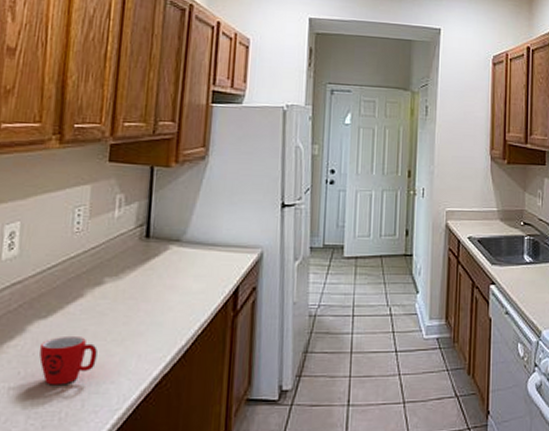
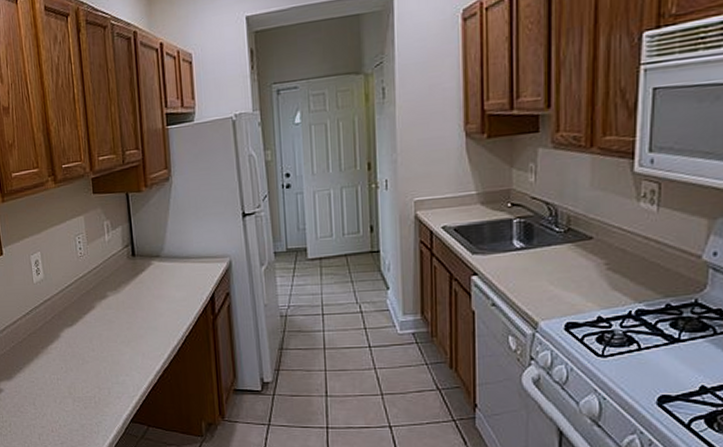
mug: present [39,335,98,386] -> none [72,339,113,377]

